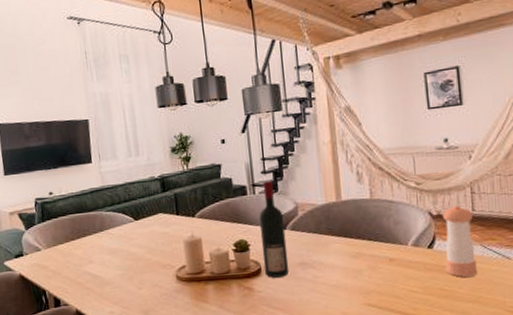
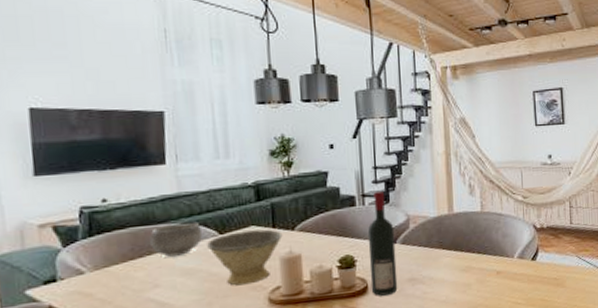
bowl: none [84,210,122,239] -> present [150,222,202,257]
bowl: none [126,216,185,264] -> present [207,229,283,286]
pepper shaker: present [442,205,478,277] -> none [545,218,574,288]

